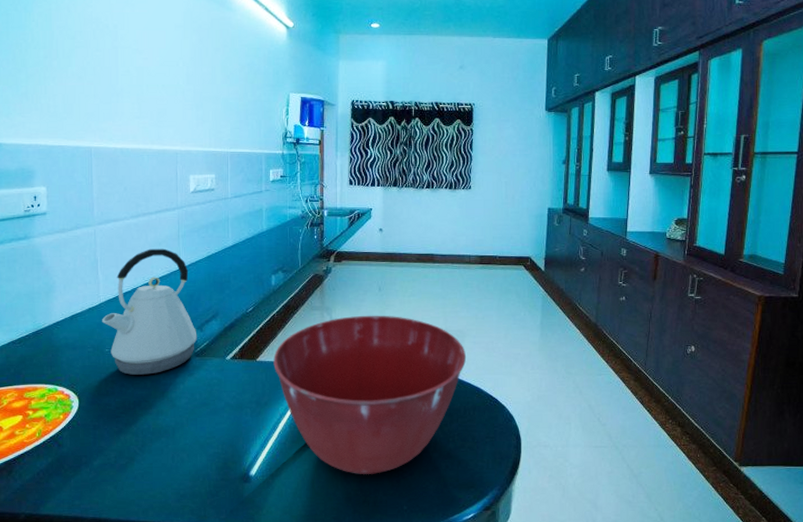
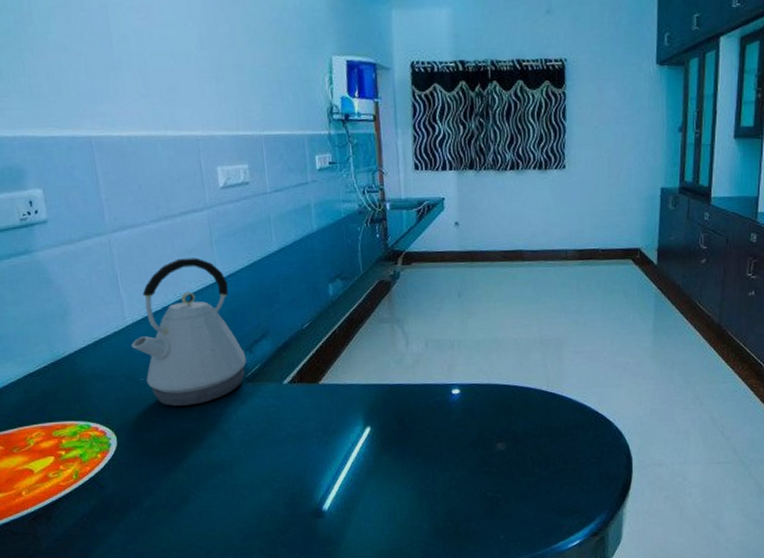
mixing bowl: present [273,315,467,474] -> none [338,325,566,504]

